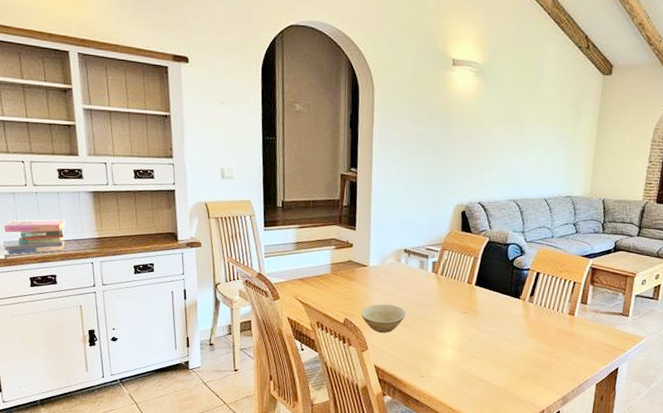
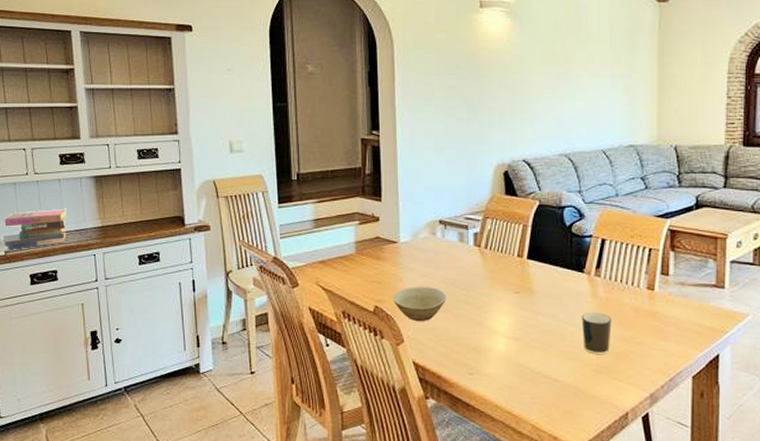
mug: none [514,331,539,365] -> present [581,312,612,355]

